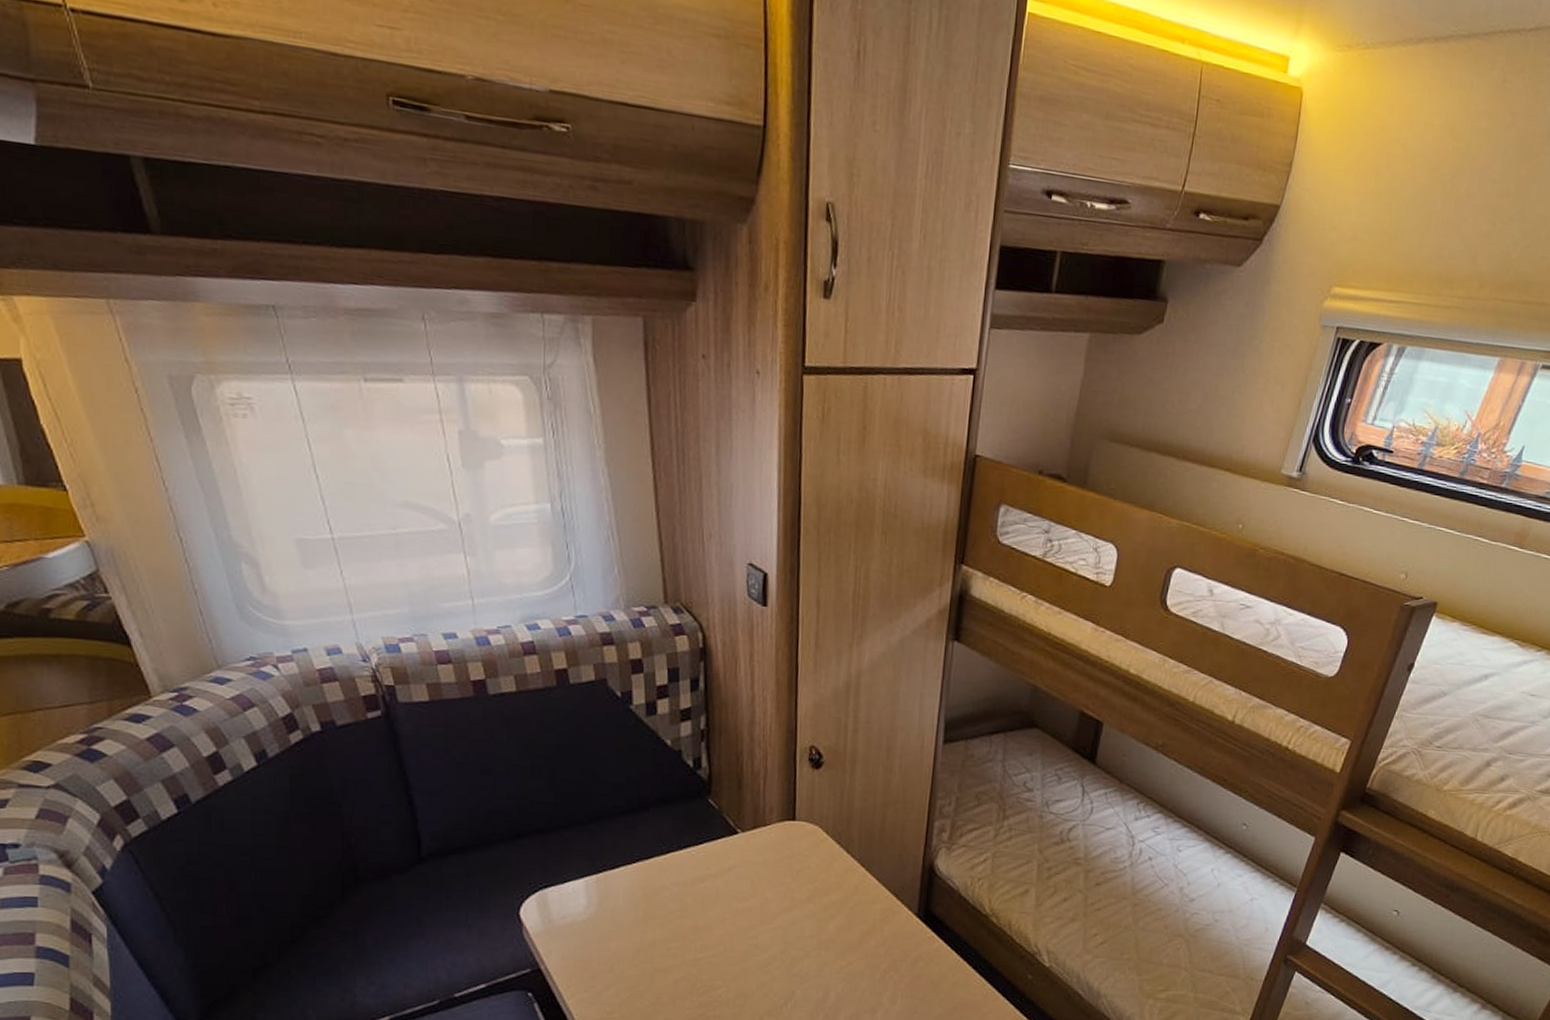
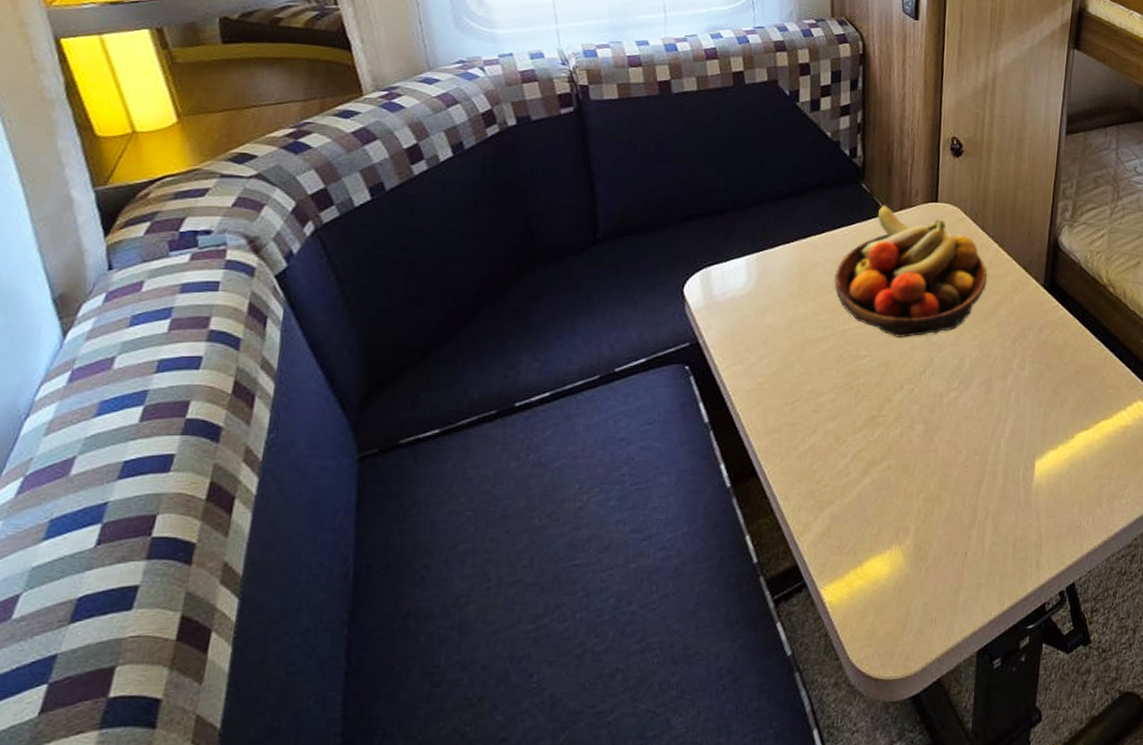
fruit bowl: none [682,822,854,968] -> present [833,204,988,337]

